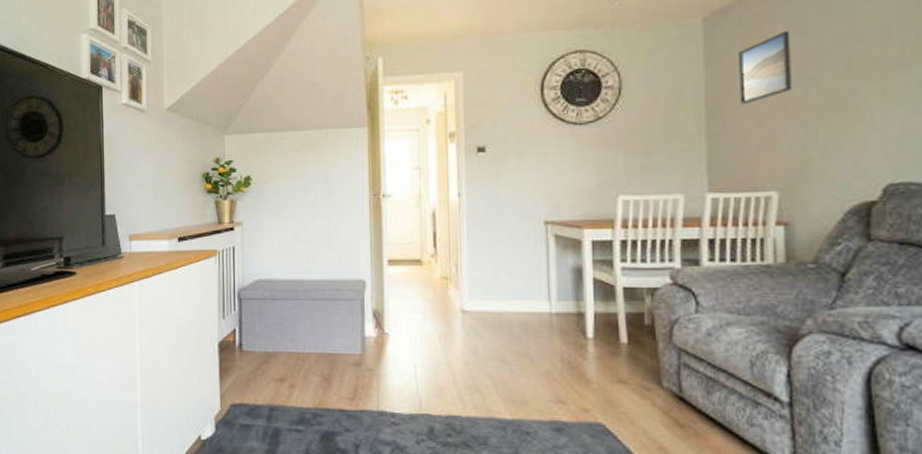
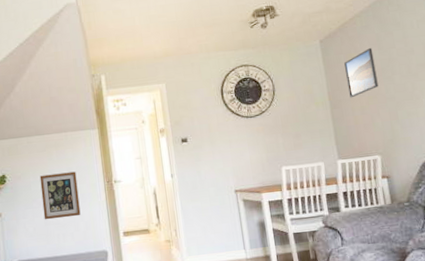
picture frame: none [291,179,337,235] -> present [39,171,81,220]

